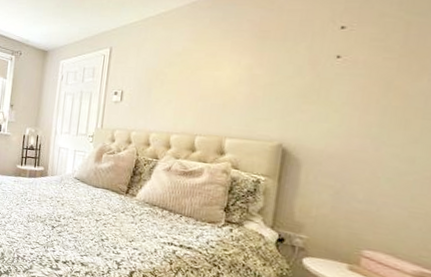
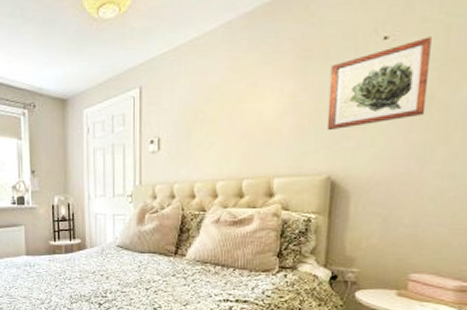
wall art: none [280,30,390,103] -> present [326,36,432,131]

